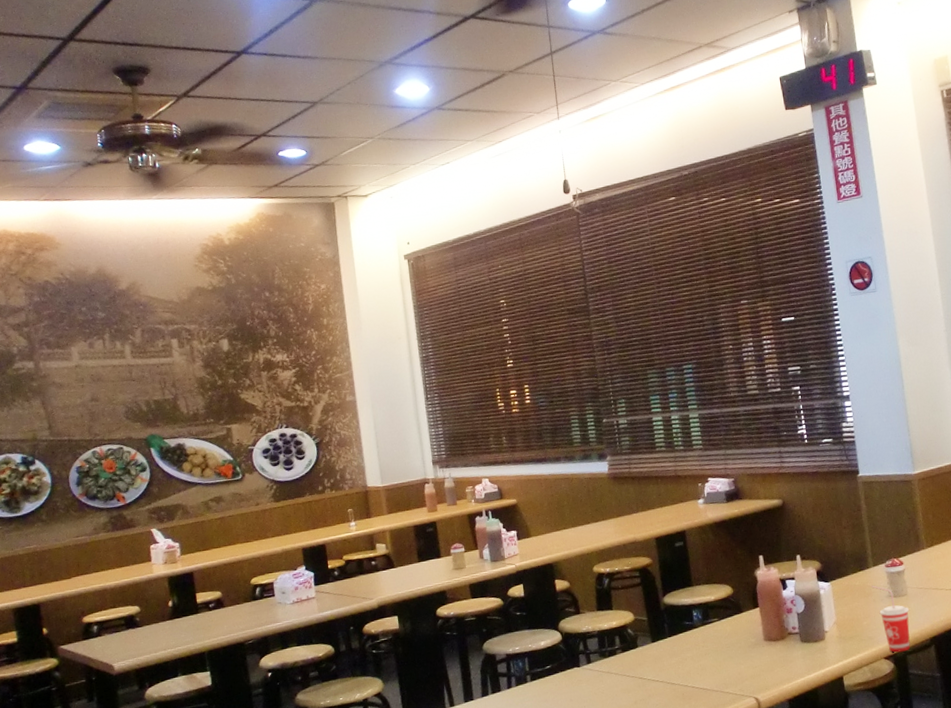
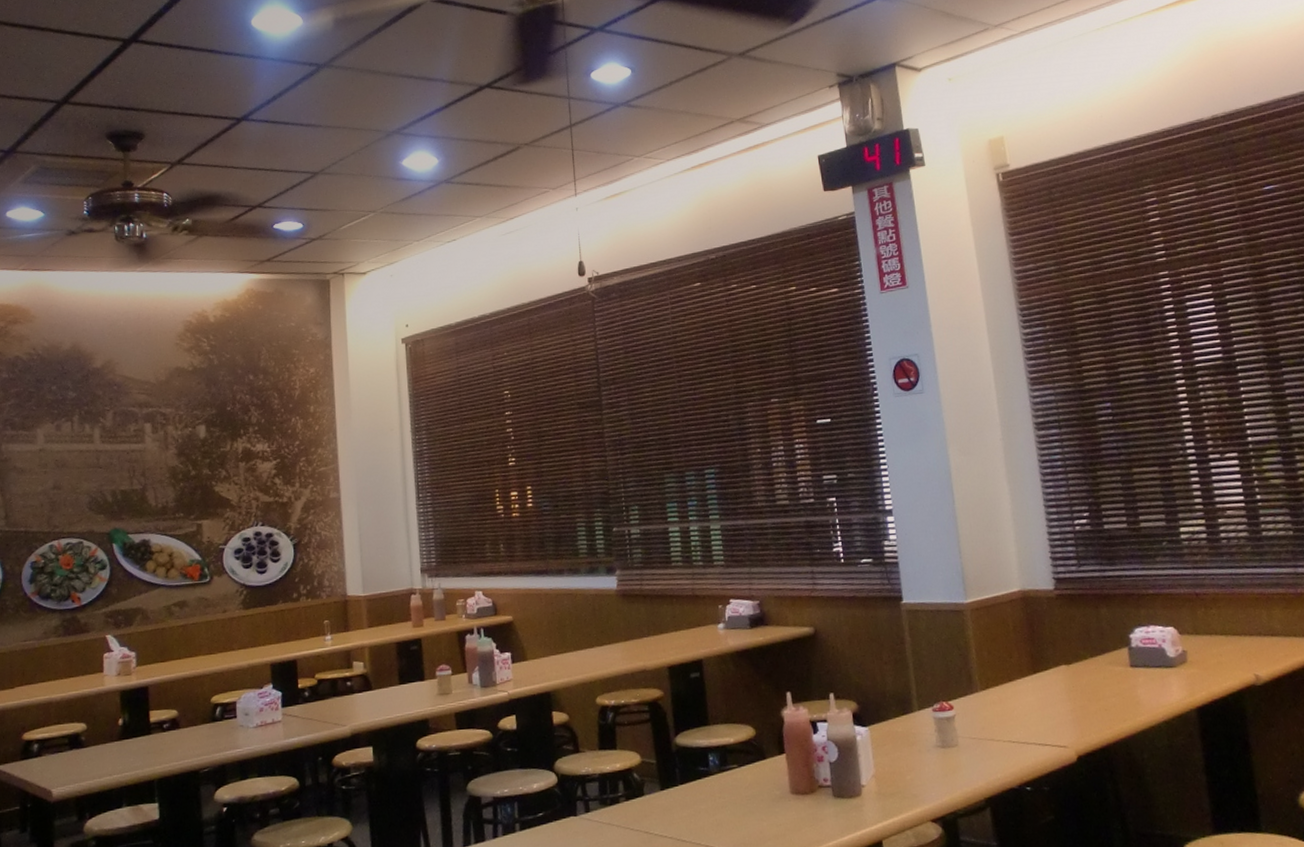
beverage cup: present [871,585,911,653] -> none [916,732,962,815]

